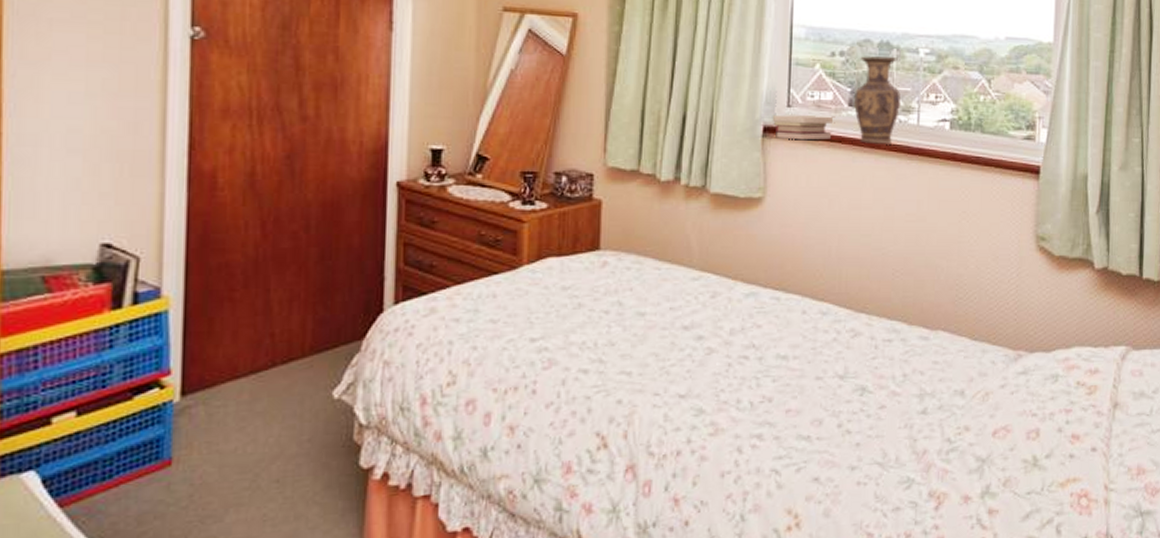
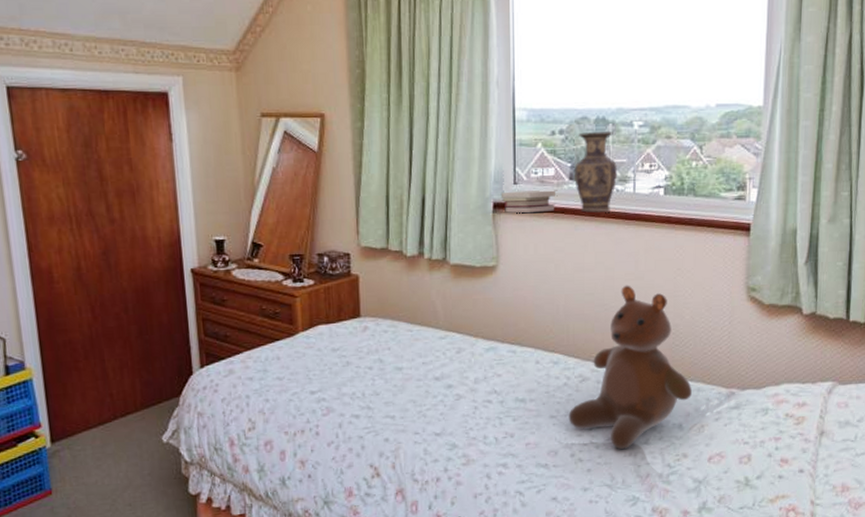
teddy bear: none [836,227,976,419] -> present [568,285,692,449]

